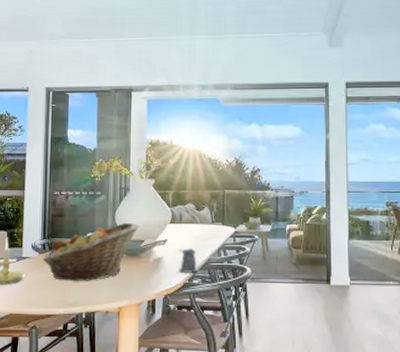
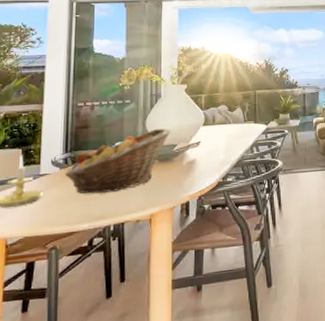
pepper shaker: present [179,247,198,273] -> none [212,147,232,173]

